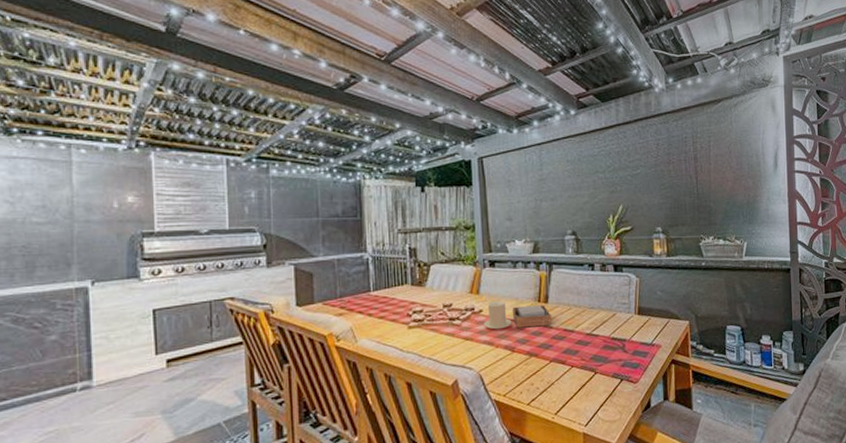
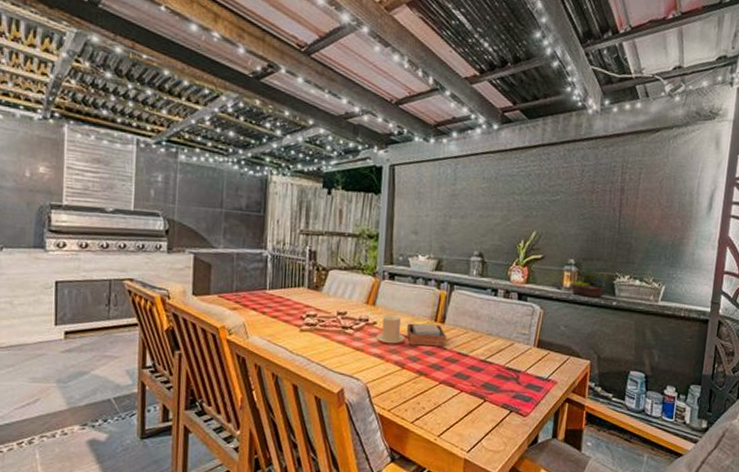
succulent planter: none [660,232,694,261] -> present [569,266,608,298]

